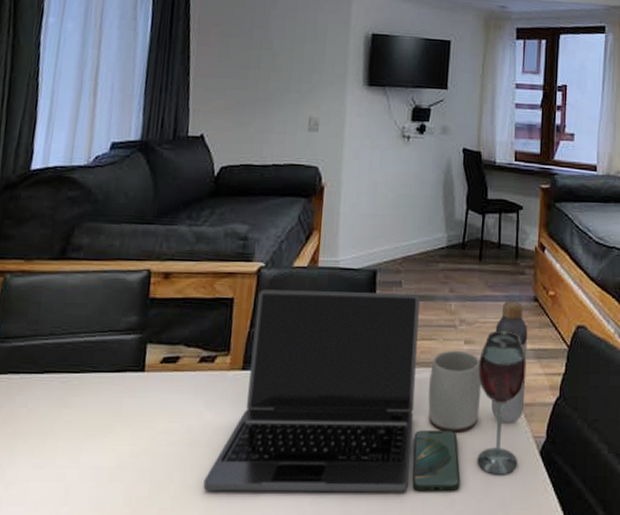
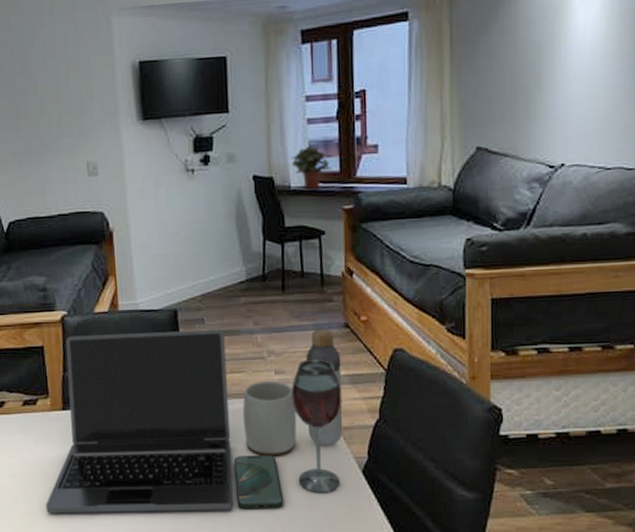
potted plant: none [498,128,536,167] -> present [290,146,334,189]

